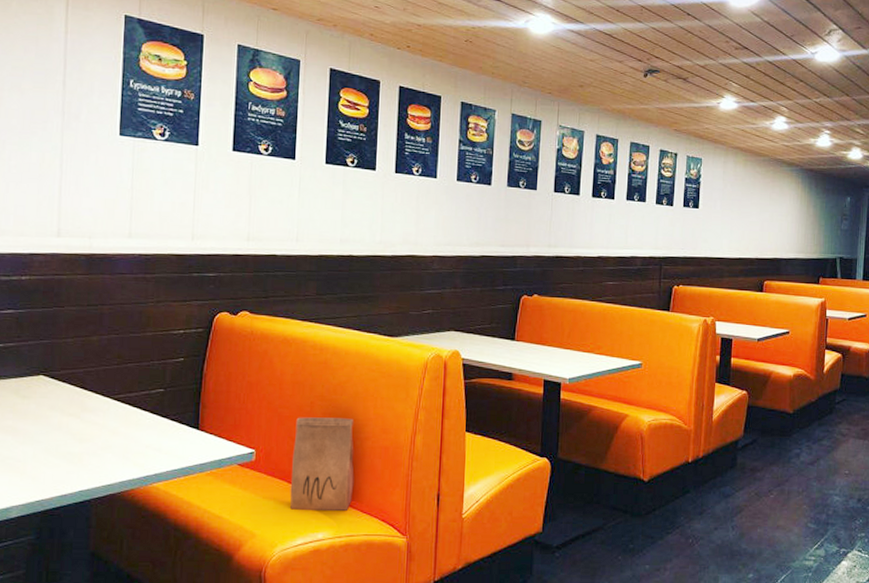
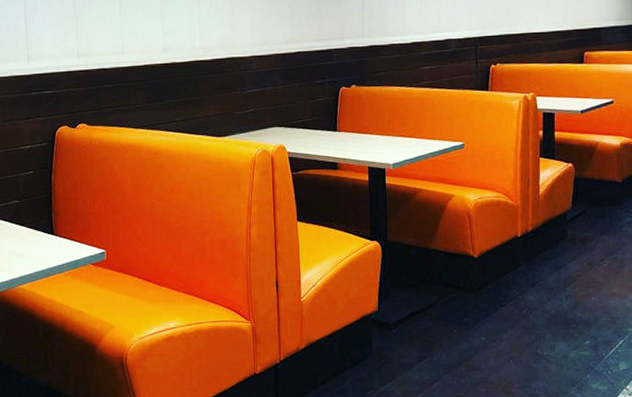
paper bag: present [290,417,354,511] -> none [139,215,198,302]

